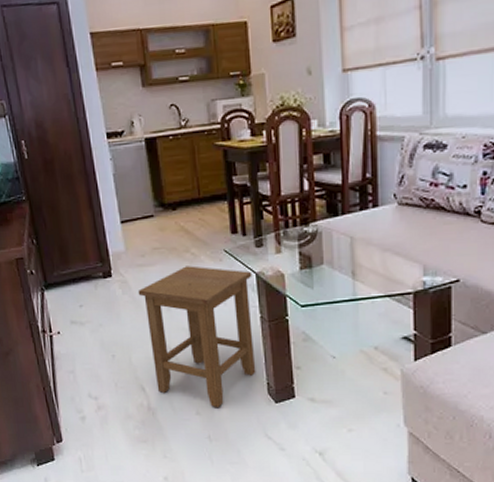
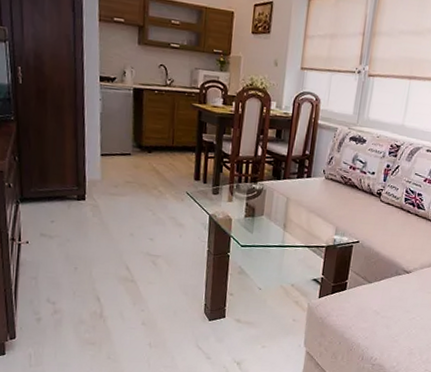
stool: present [137,266,256,407] -> none [106,200,207,320]

